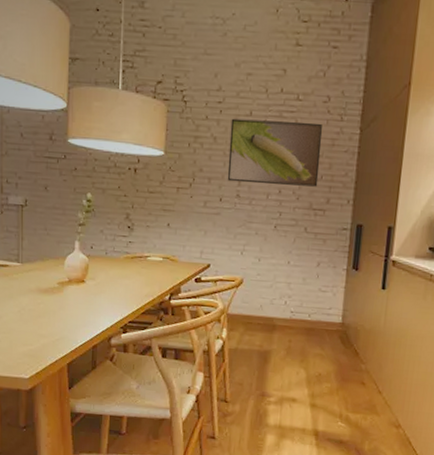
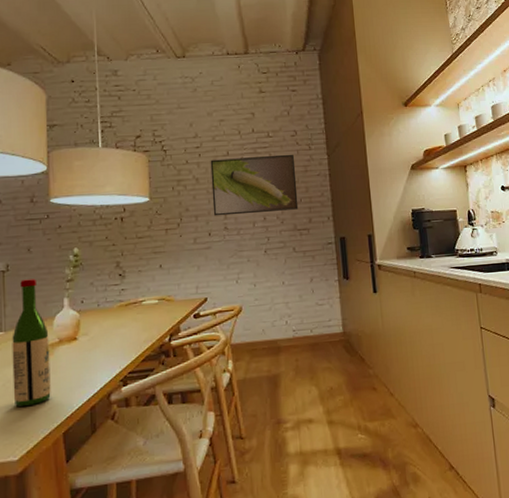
wine bottle: none [27,217,60,335] -> present [12,279,51,407]

